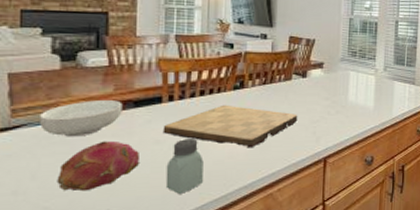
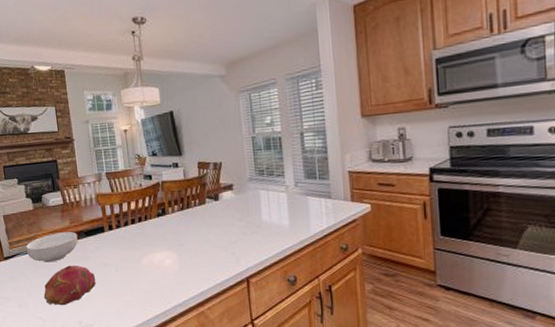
cutting board: present [162,104,298,148] -> none [108,230,217,270]
saltshaker: present [165,139,204,194] -> none [115,262,145,310]

